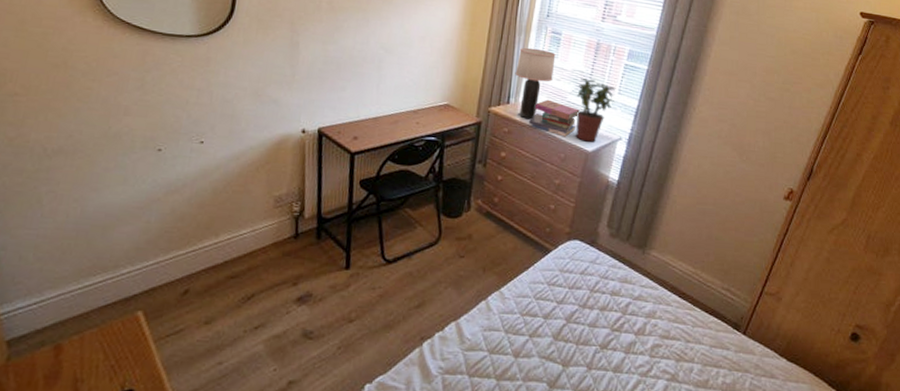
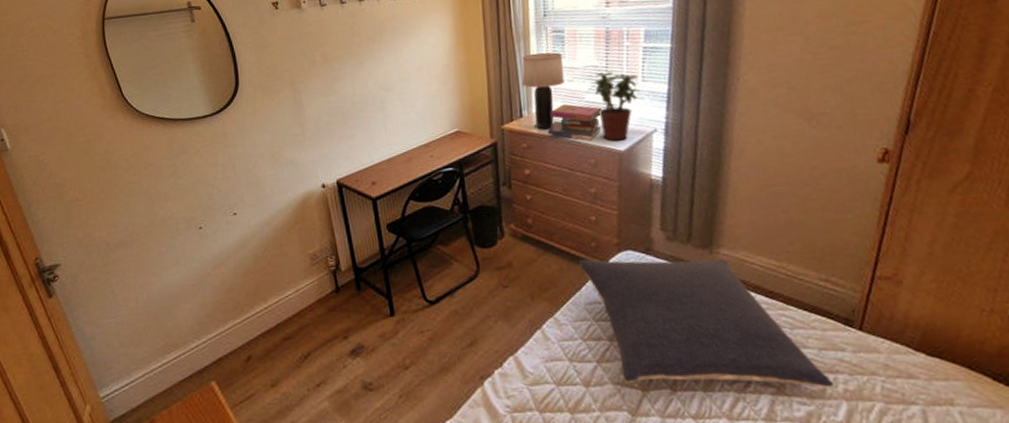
pillow: none [532,242,715,379] -> present [579,259,834,388]

